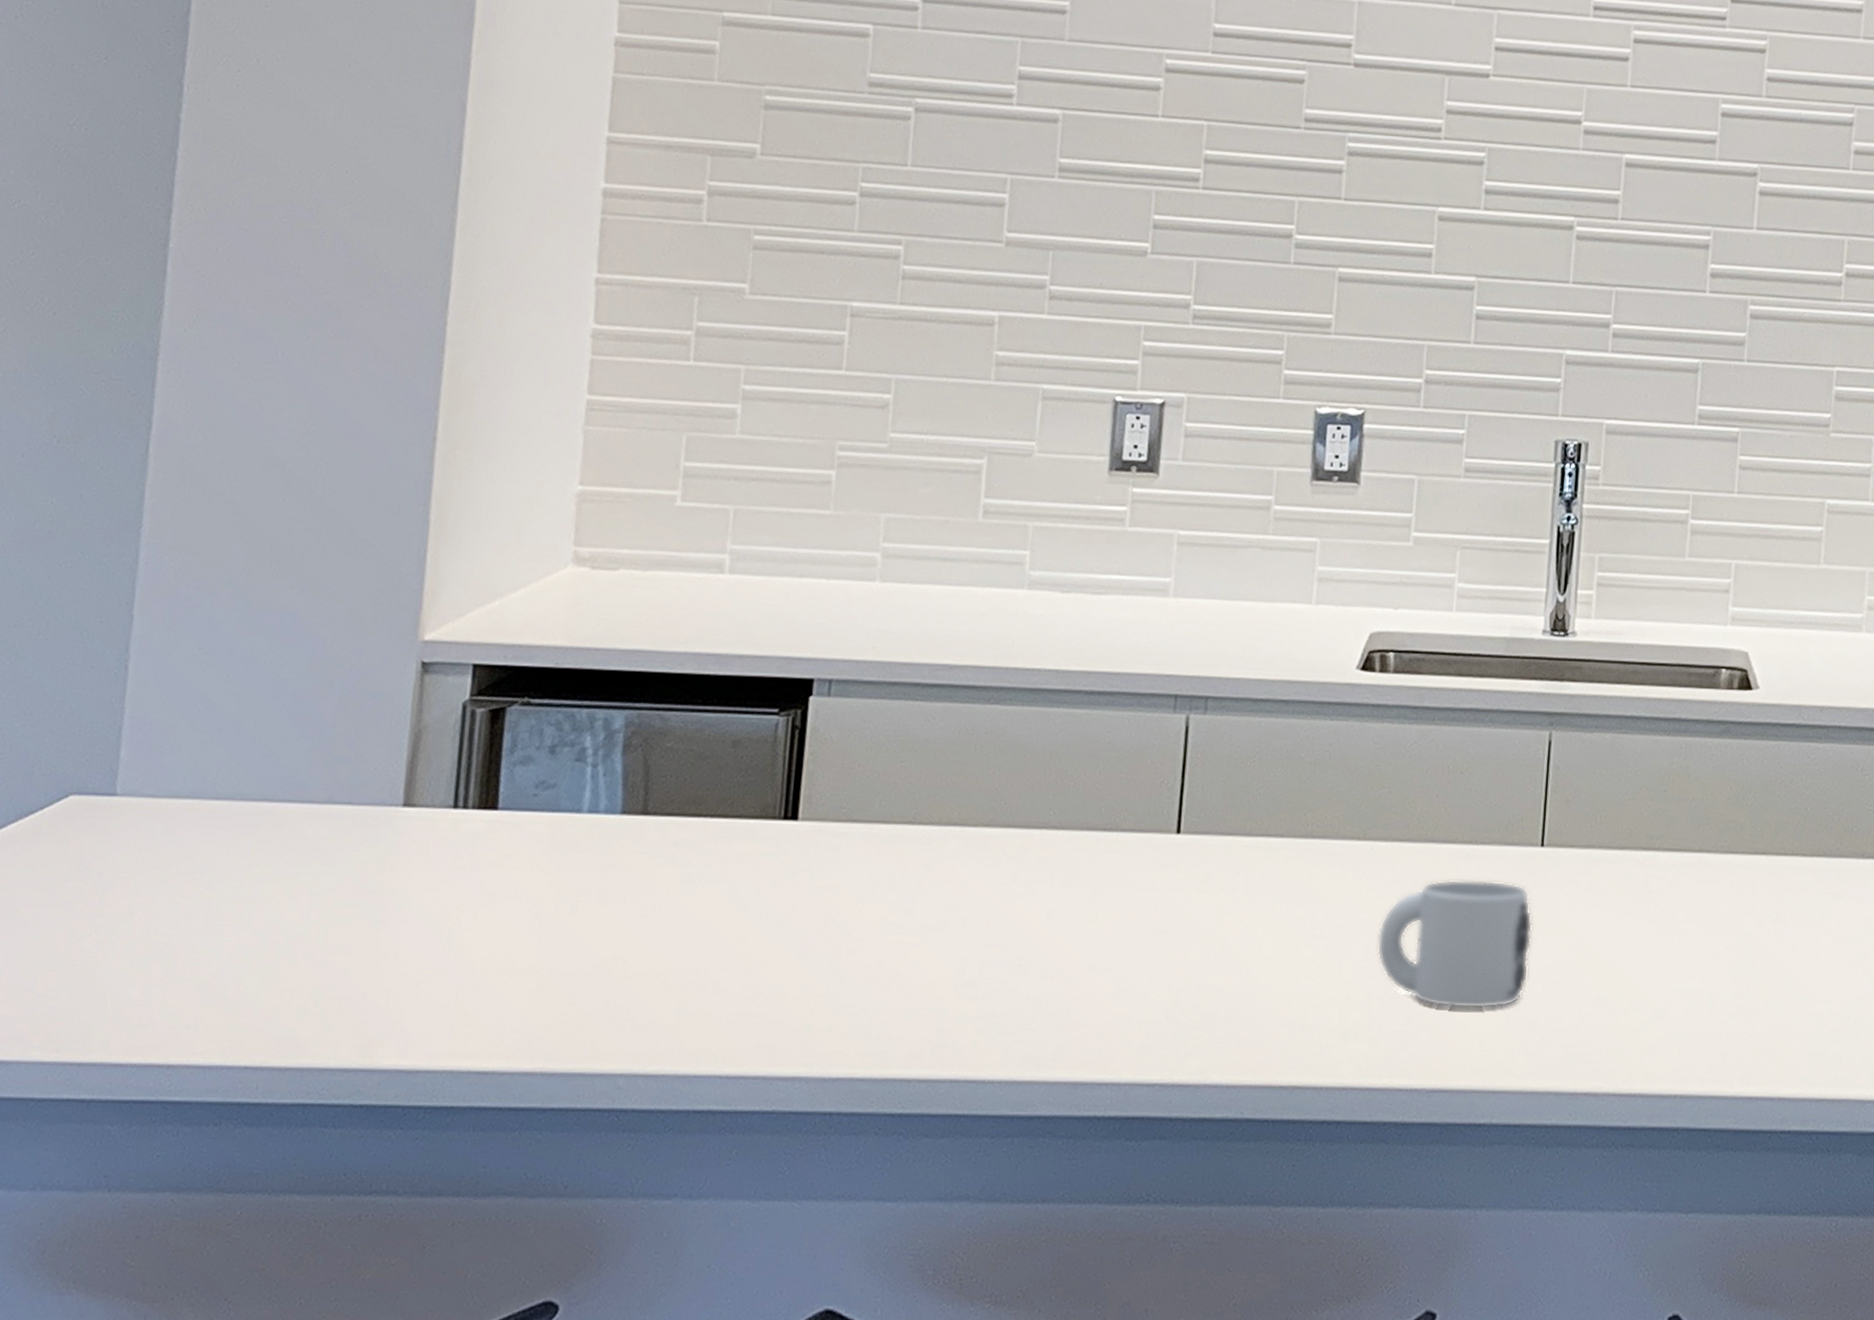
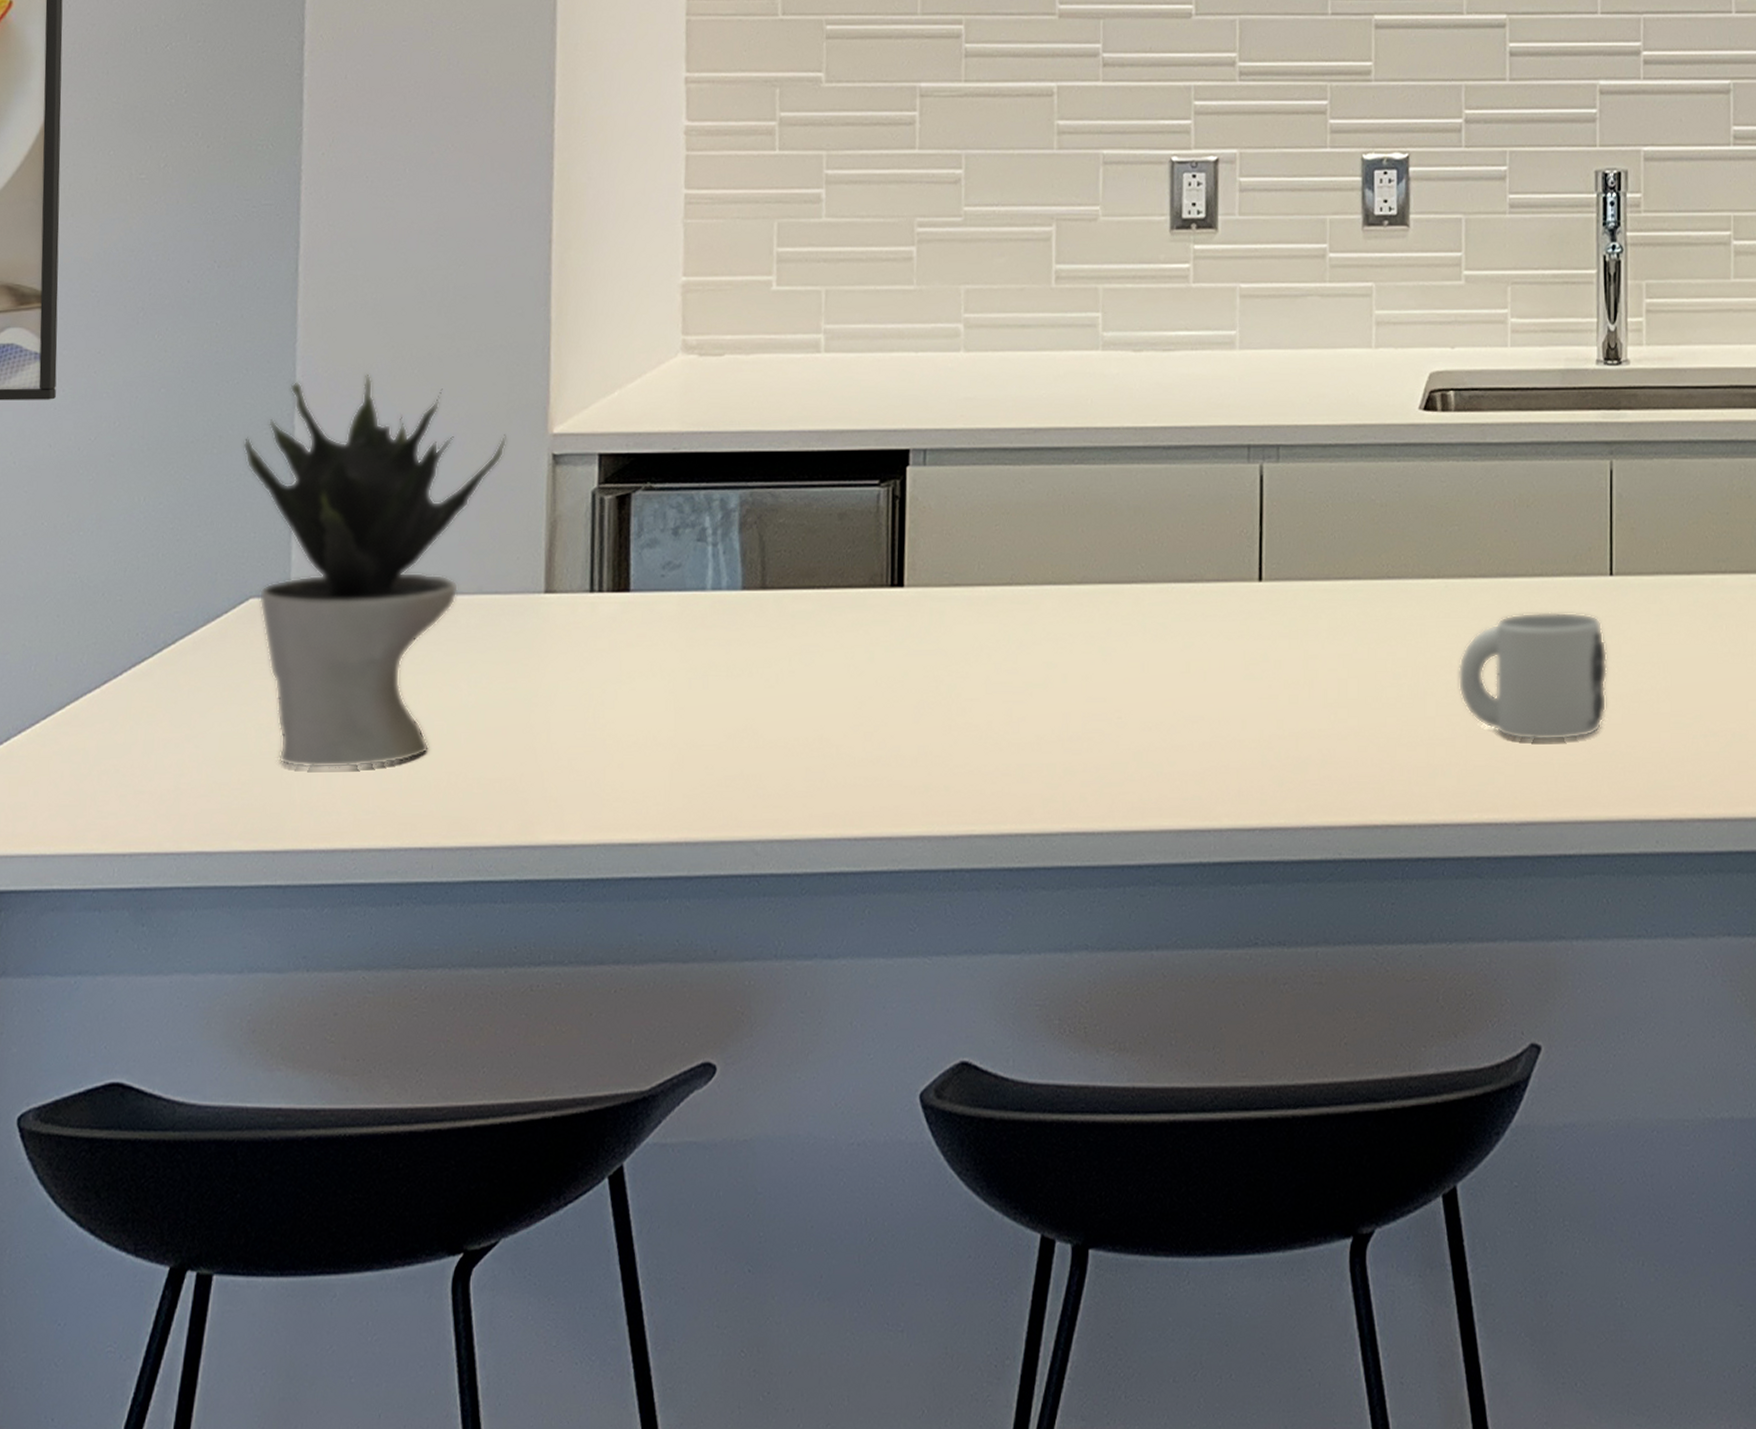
potted plant: none [73,565,372,980] -> present [243,373,507,769]

